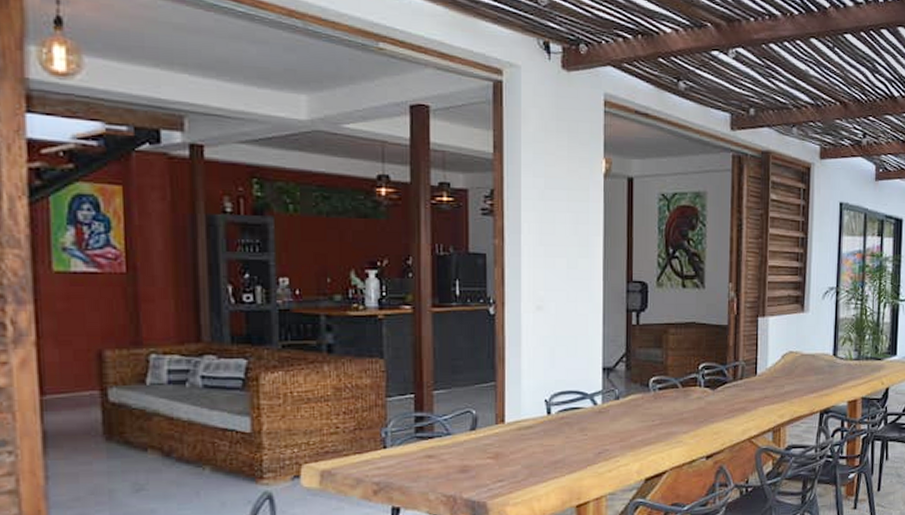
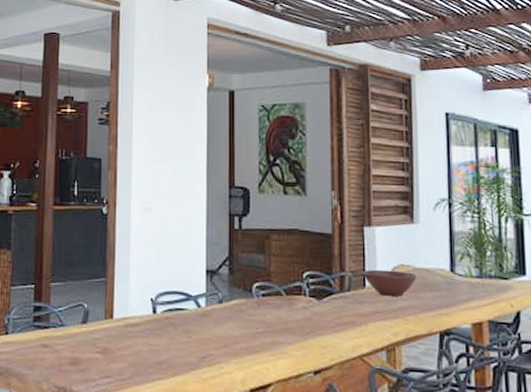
bowl: none [754,357,804,382] -> present [362,269,417,297]

